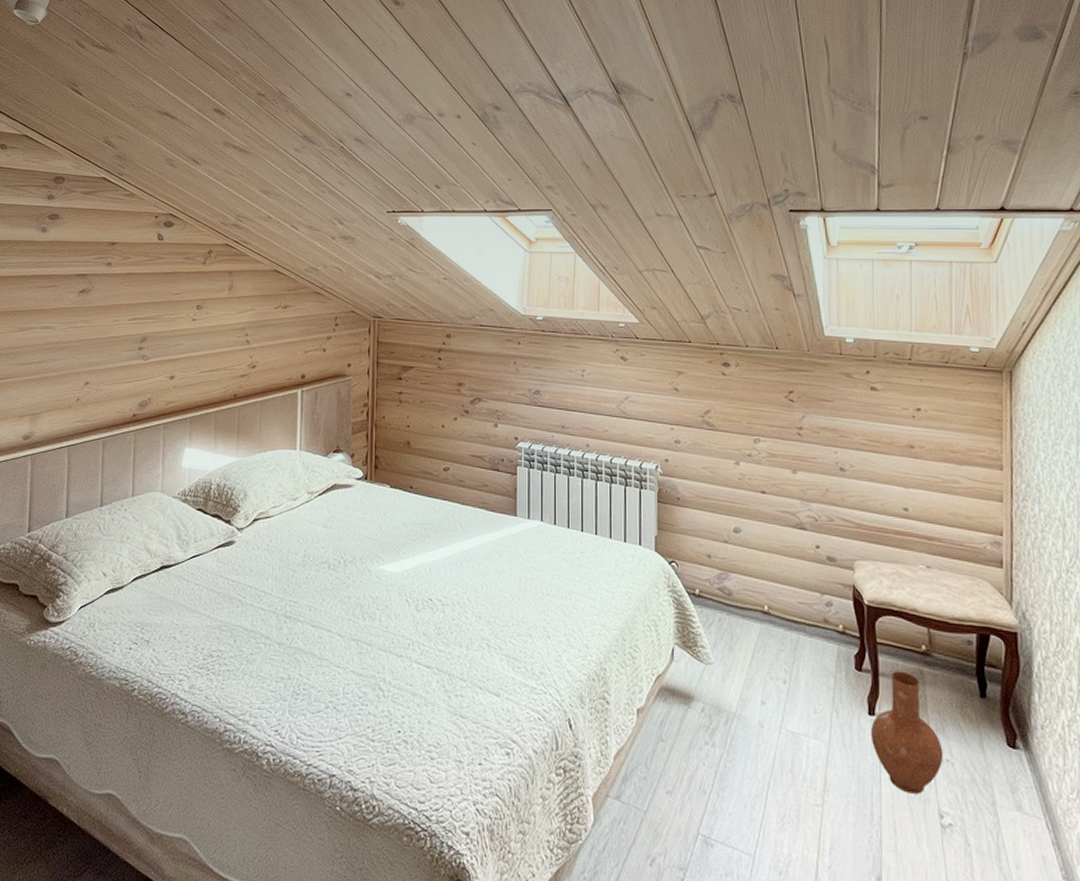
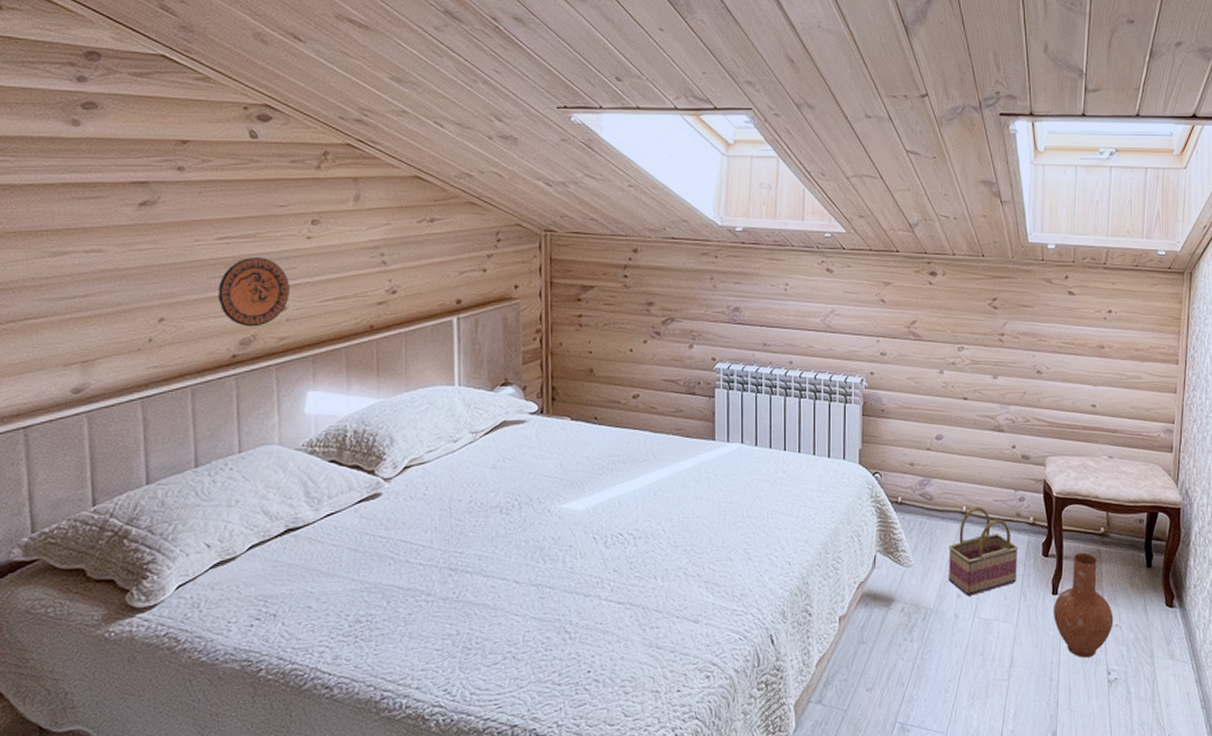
decorative plate: none [127,335,178,392] -> present [218,258,289,327]
basket: none [750,607,828,704] -> present [949,506,1018,596]

